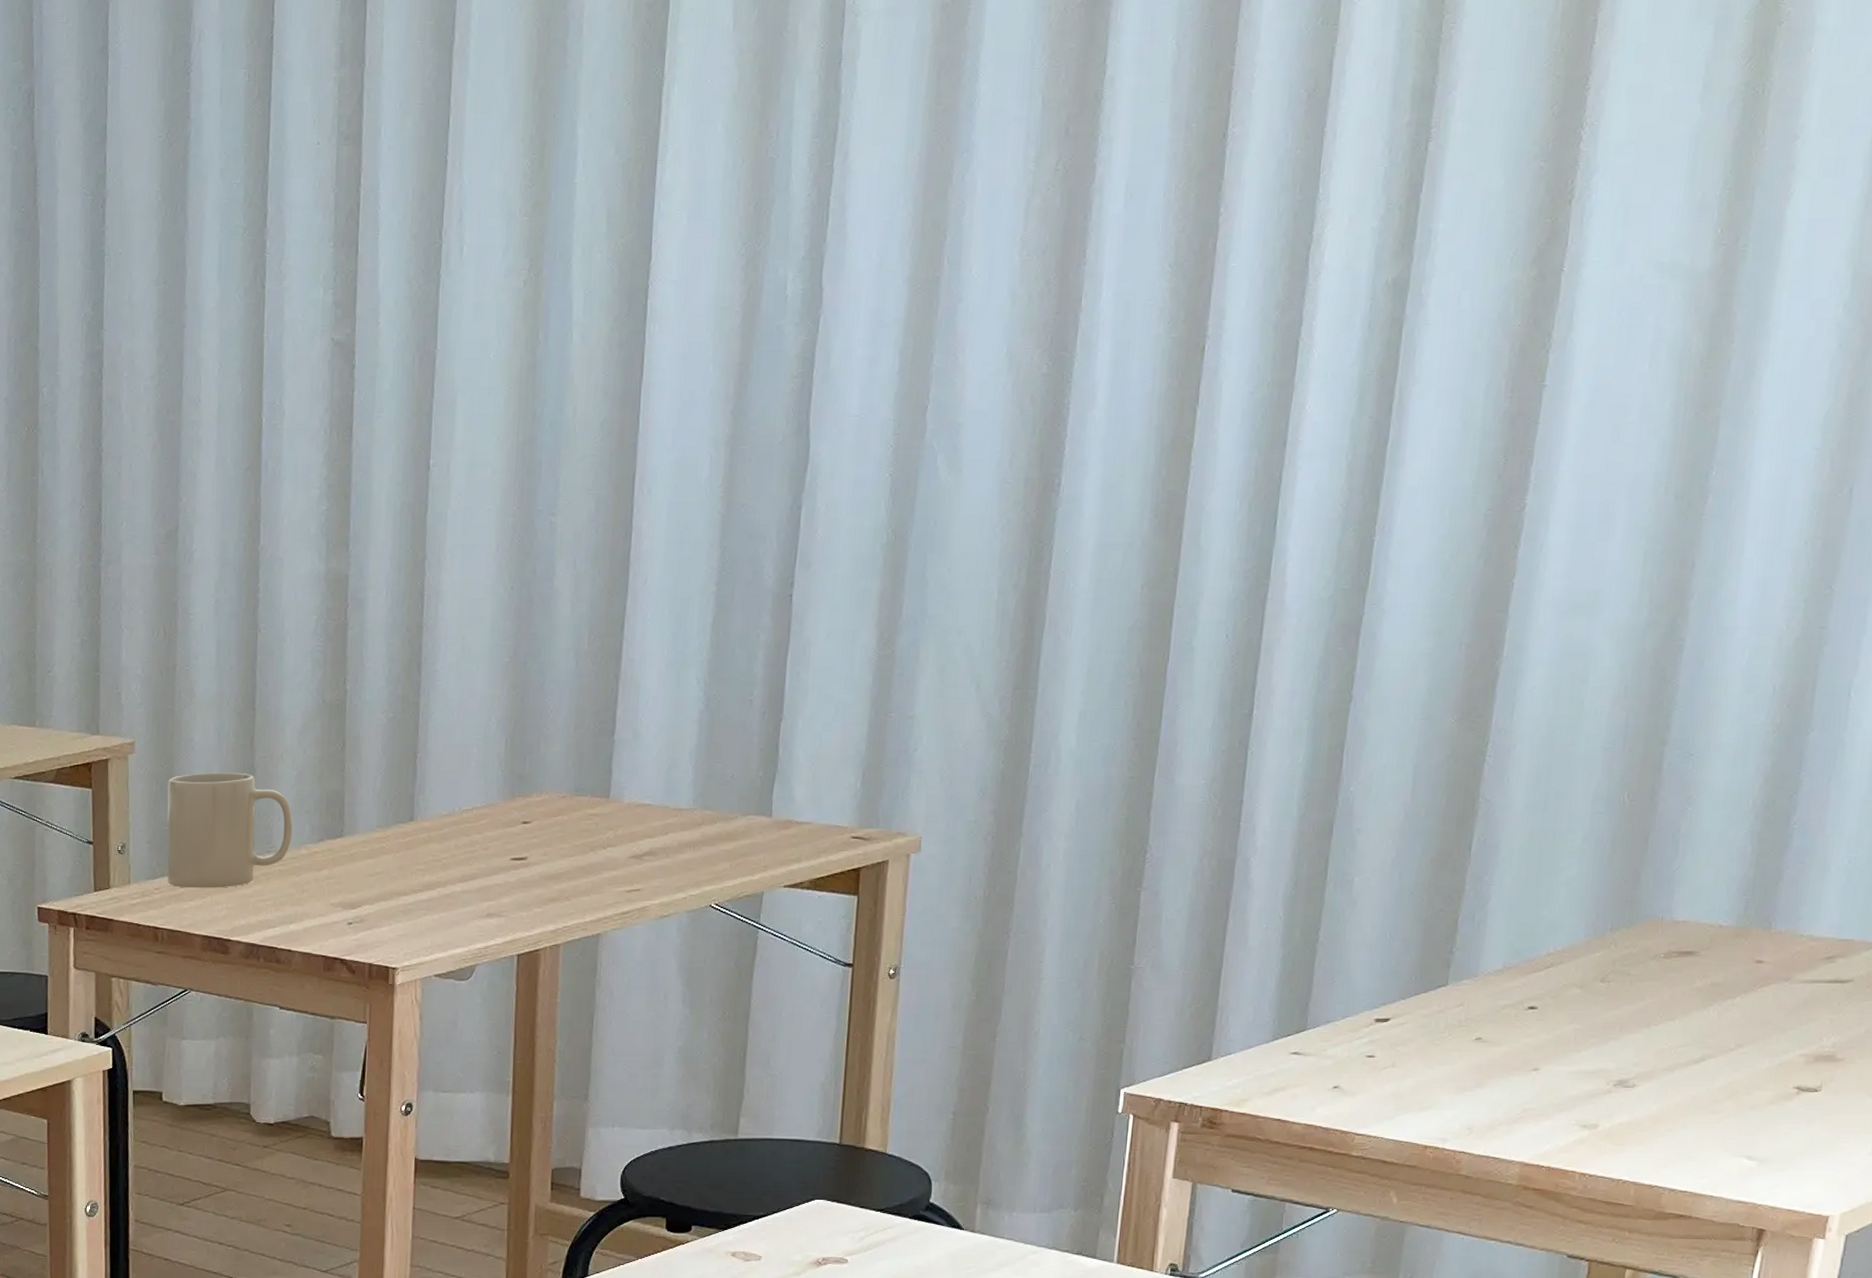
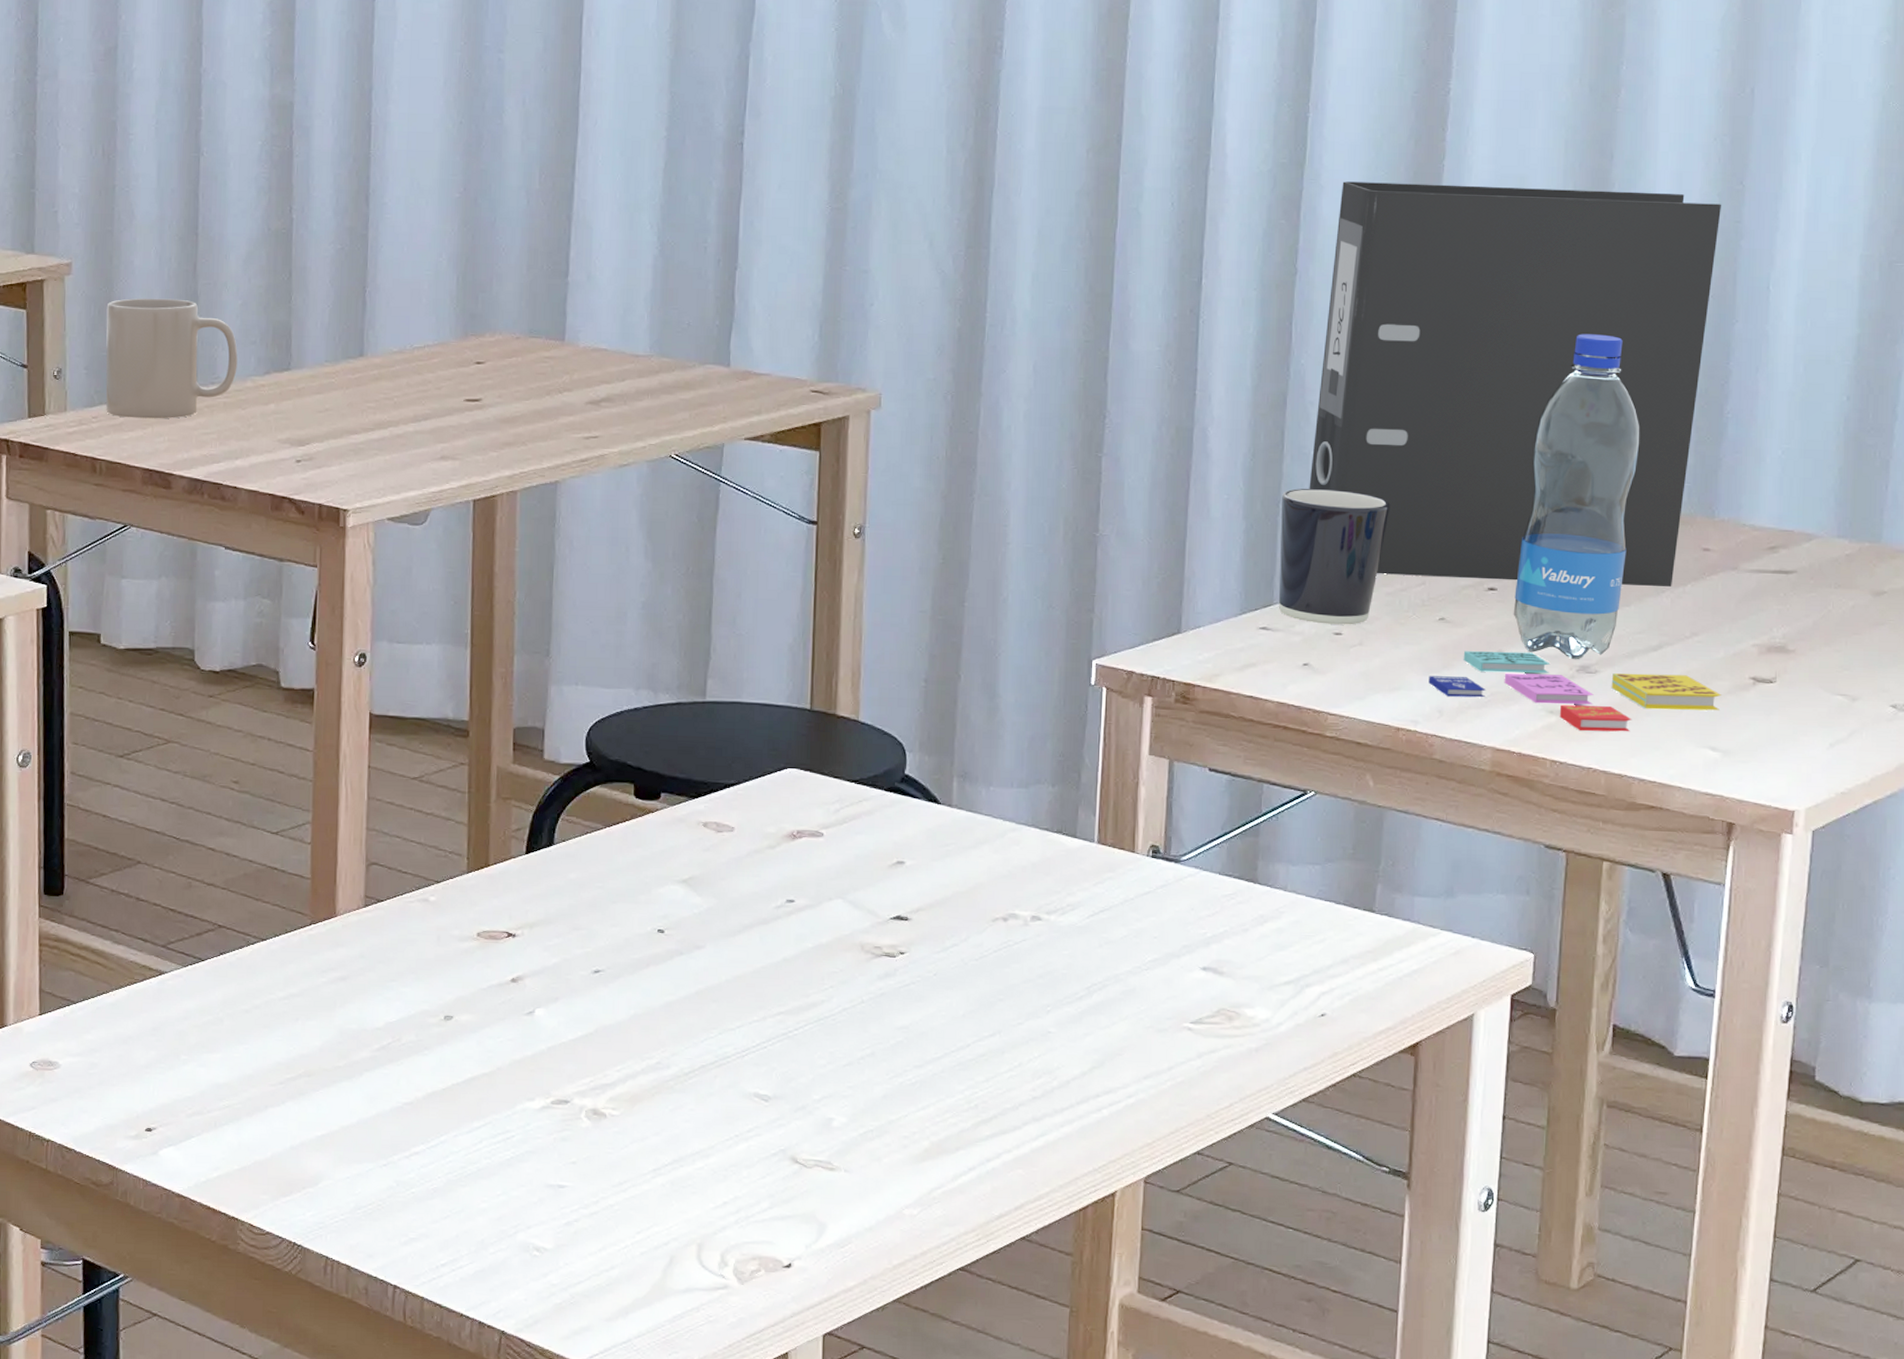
mug: none [1312,914,1433,1048] -> present [1278,488,1391,625]
binder: none [1350,601,1808,1000] -> present [1309,181,1722,587]
books: none [1460,1068,1764,1144] -> present [1428,651,1722,732]
bottle: none [1552,749,1700,1075] -> present [1513,334,1640,660]

